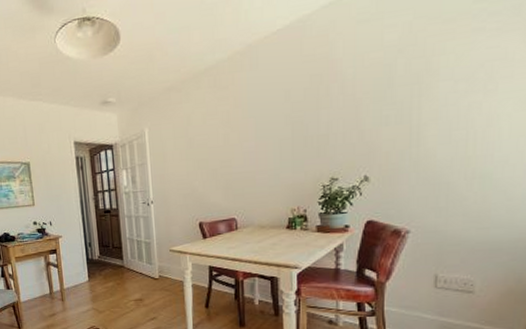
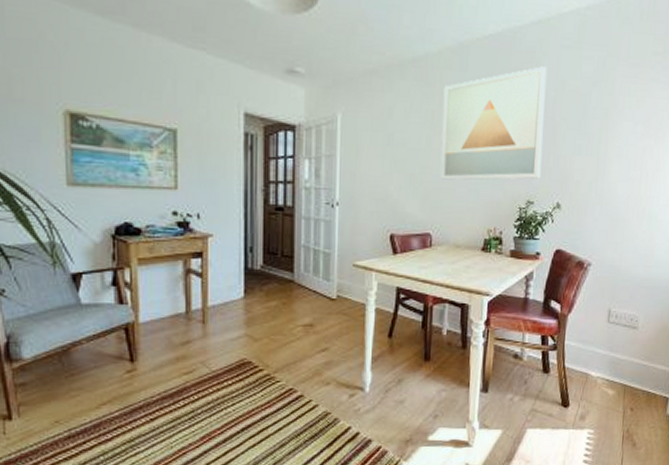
wall art: none [236,46,344,170] -> present [440,66,547,181]

